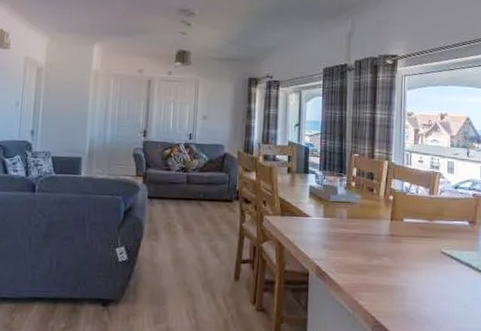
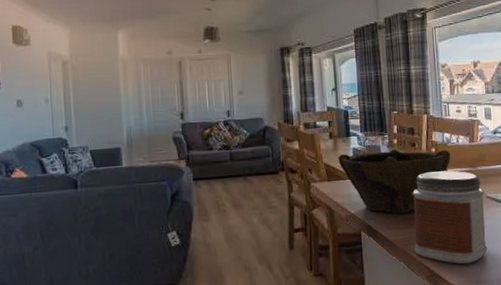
bowl: none [294,191,409,258] -> present [338,149,451,214]
jar: none [361,219,439,319] -> present [412,170,488,264]

